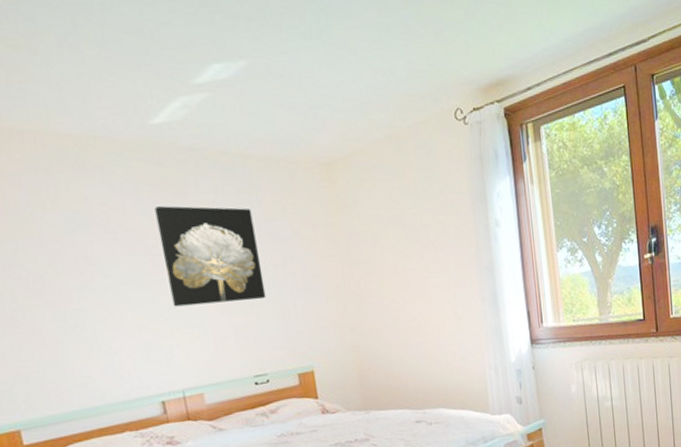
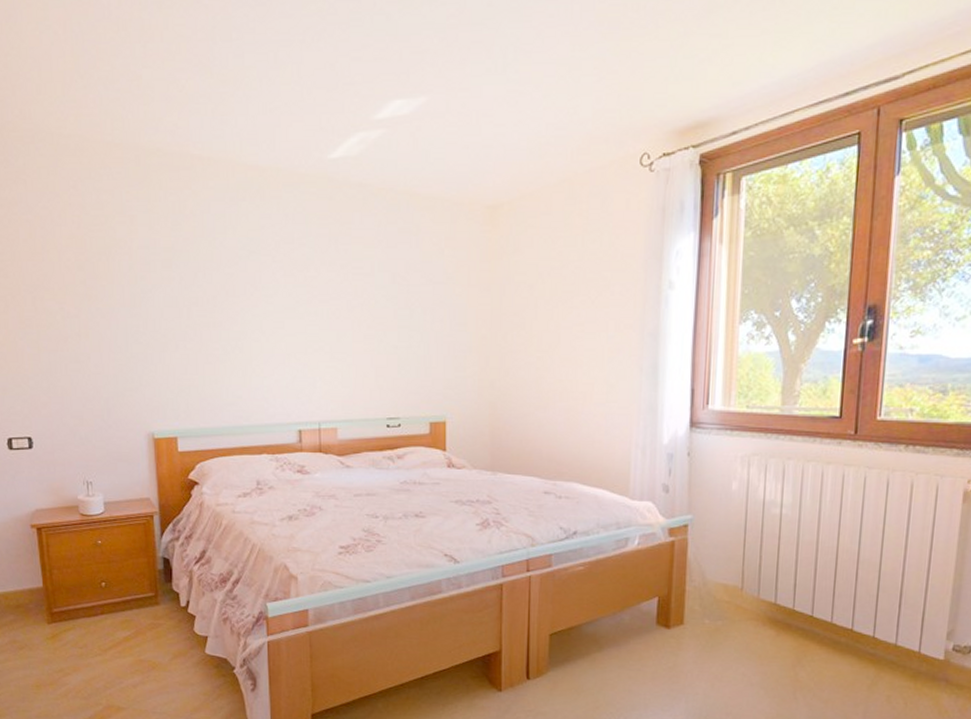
wall art: present [154,206,266,307] -> none [320,240,411,342]

